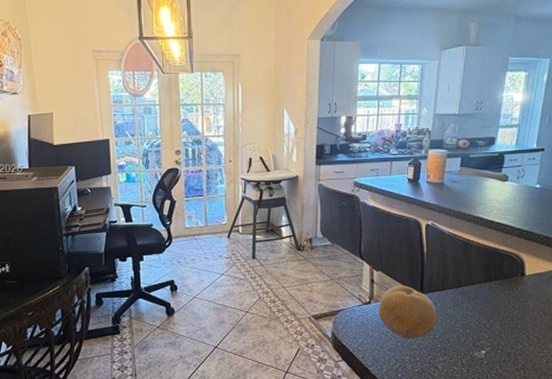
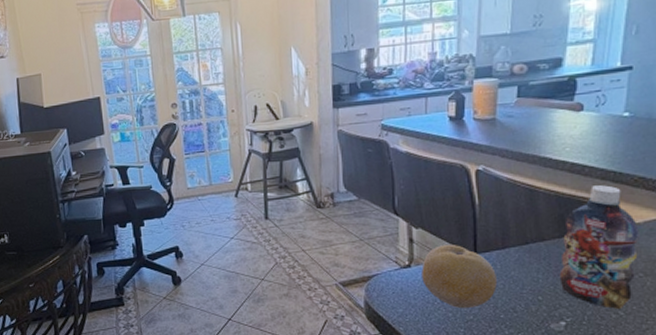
bottle: none [483,242,542,340] -> present [559,185,640,309]

